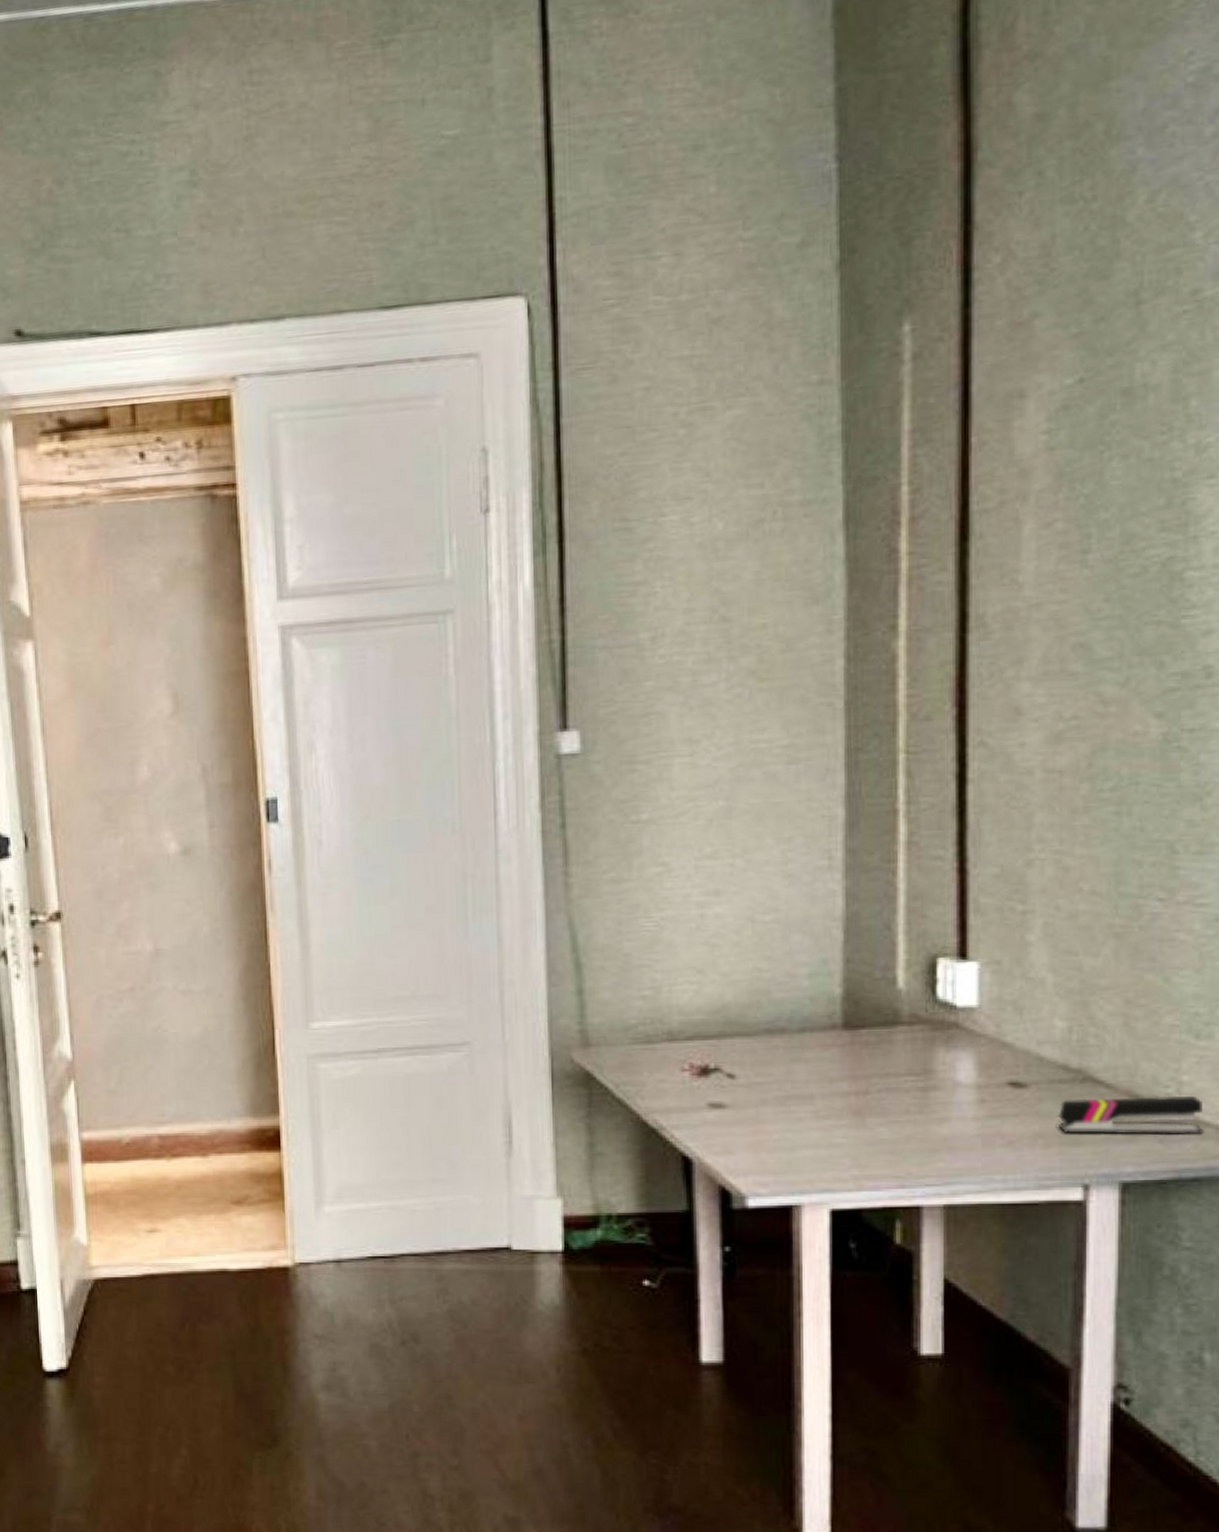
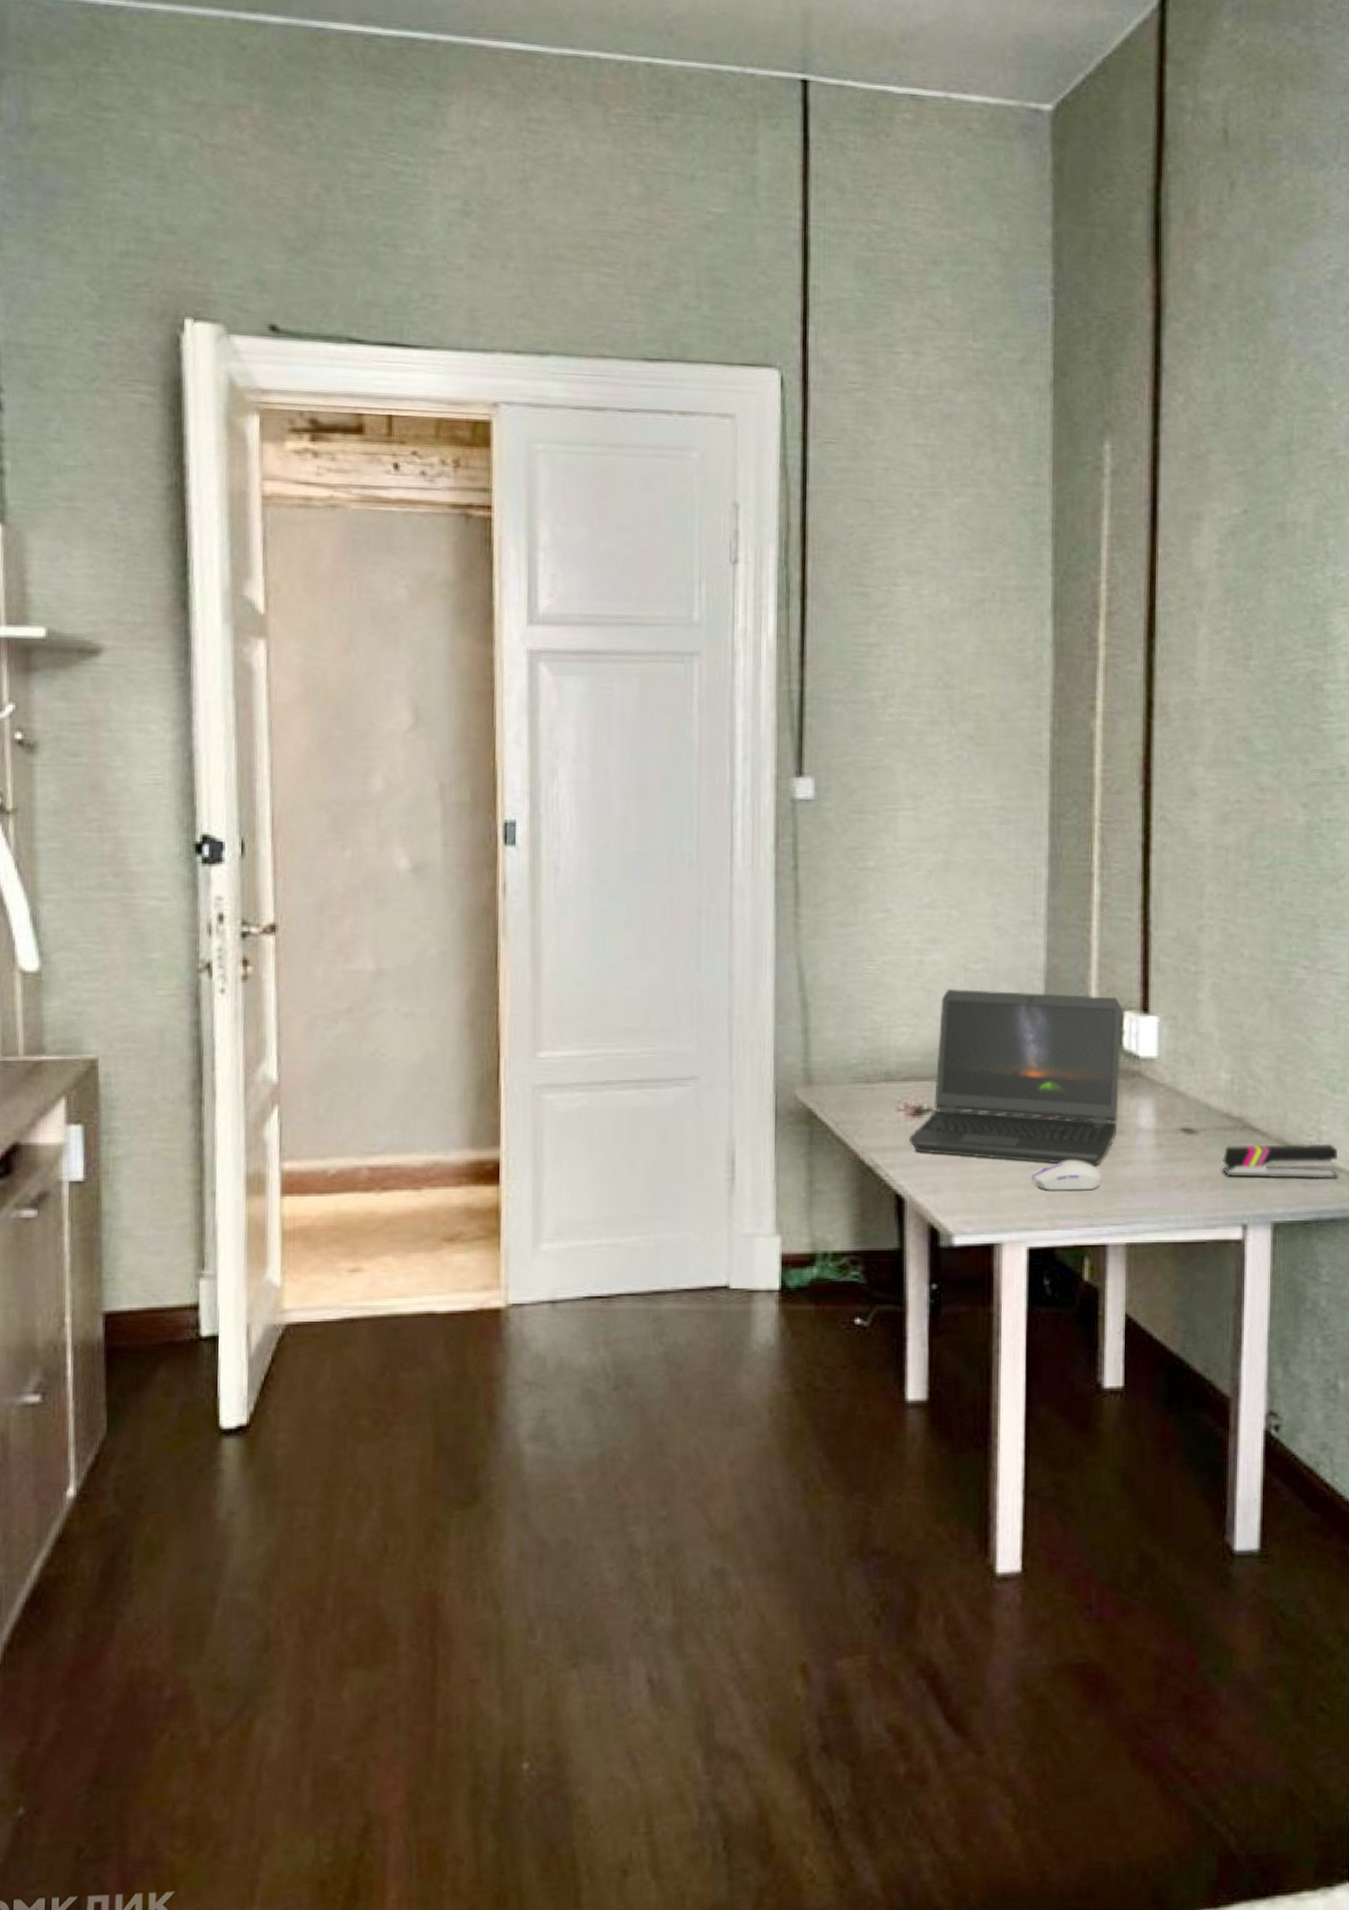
laptop computer: none [696,942,935,1125] -> present [909,989,1122,1167]
computer mouse: none [833,1119,915,1150] -> present [1031,1161,1102,1191]

